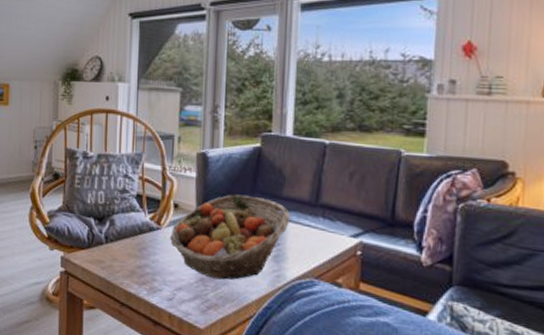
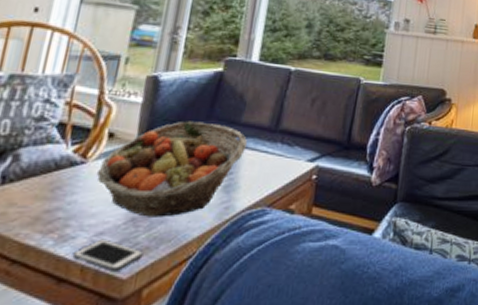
cell phone: none [161,293,214,322] -> present [72,239,144,271]

